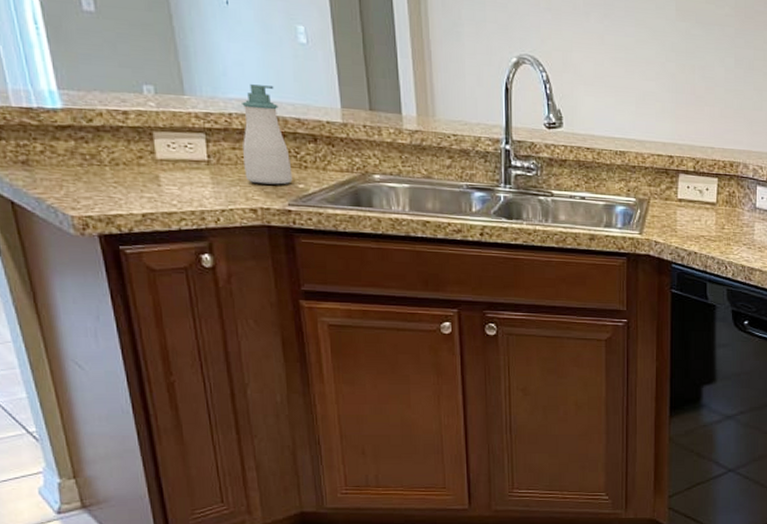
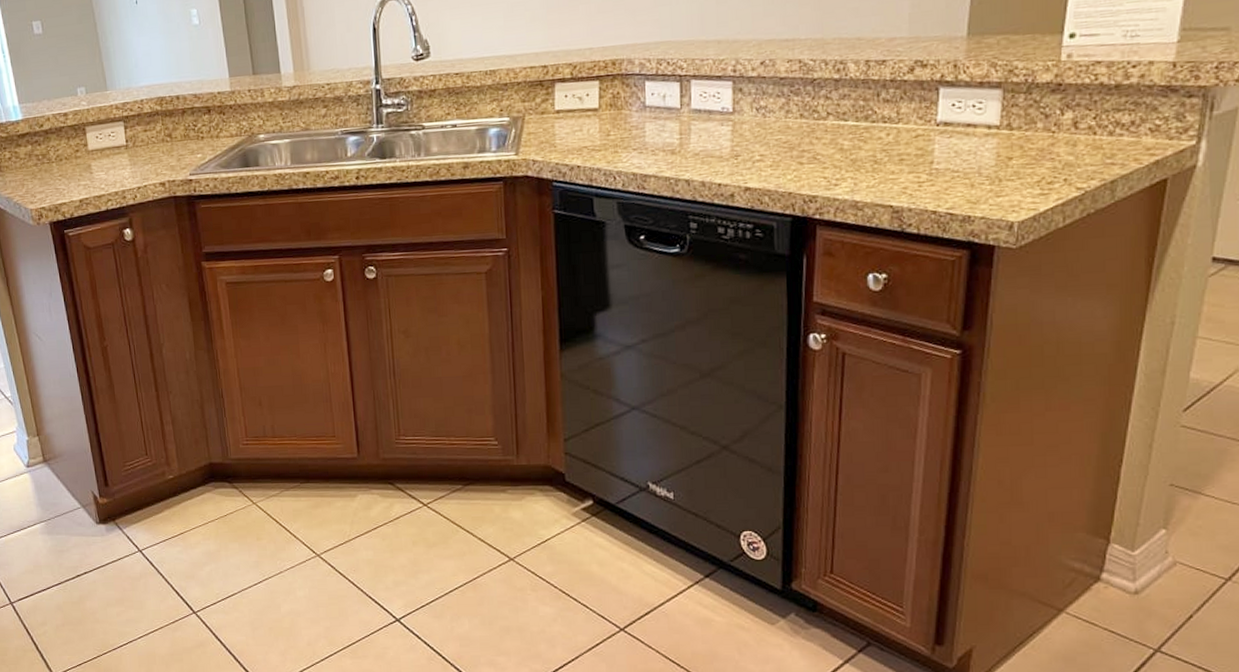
soap bottle: present [242,84,293,185] -> none [150,69,192,159]

